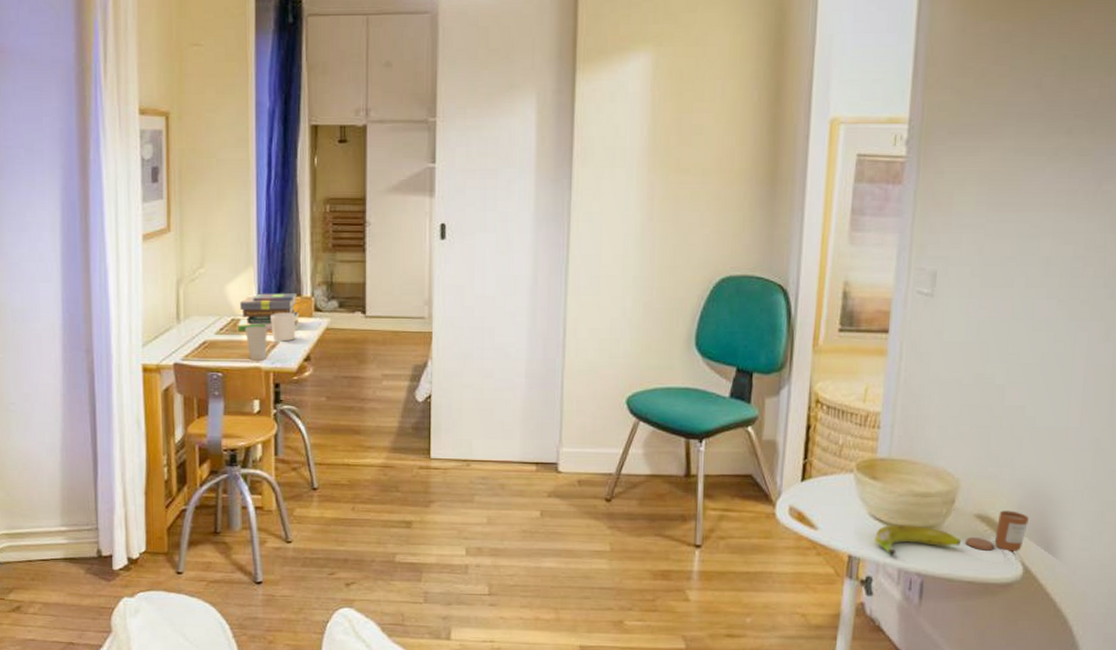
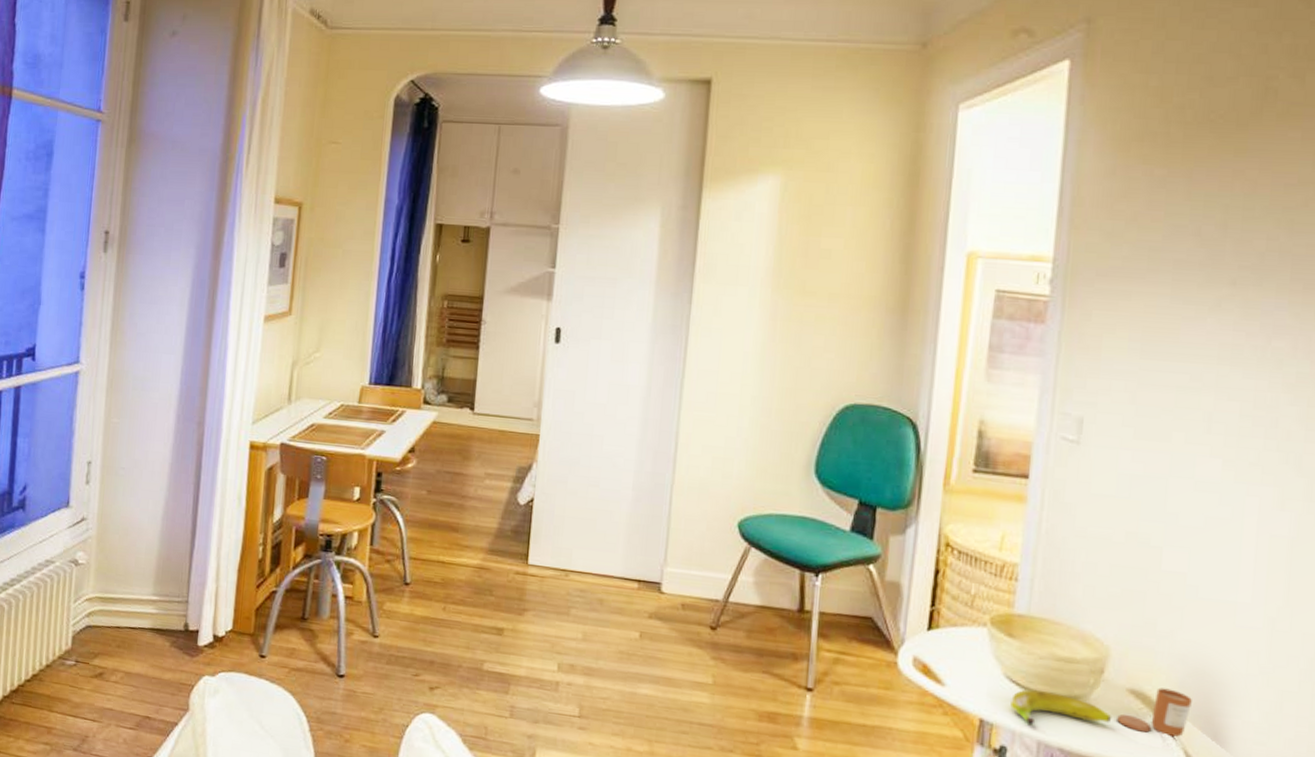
books: present [238,293,300,332] -> none [346,381,408,420]
cup: present [244,326,267,362] -> none [352,413,375,449]
mug: present [271,312,296,342] -> none [378,402,405,432]

